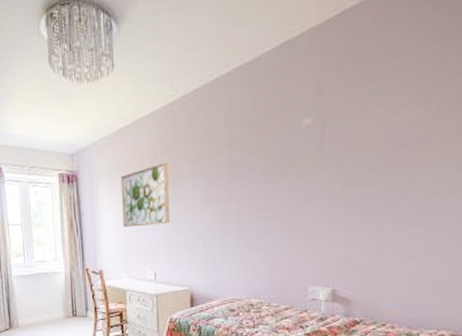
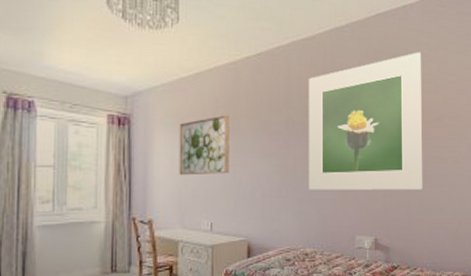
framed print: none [254,52,405,237] -> present [309,52,423,190]

